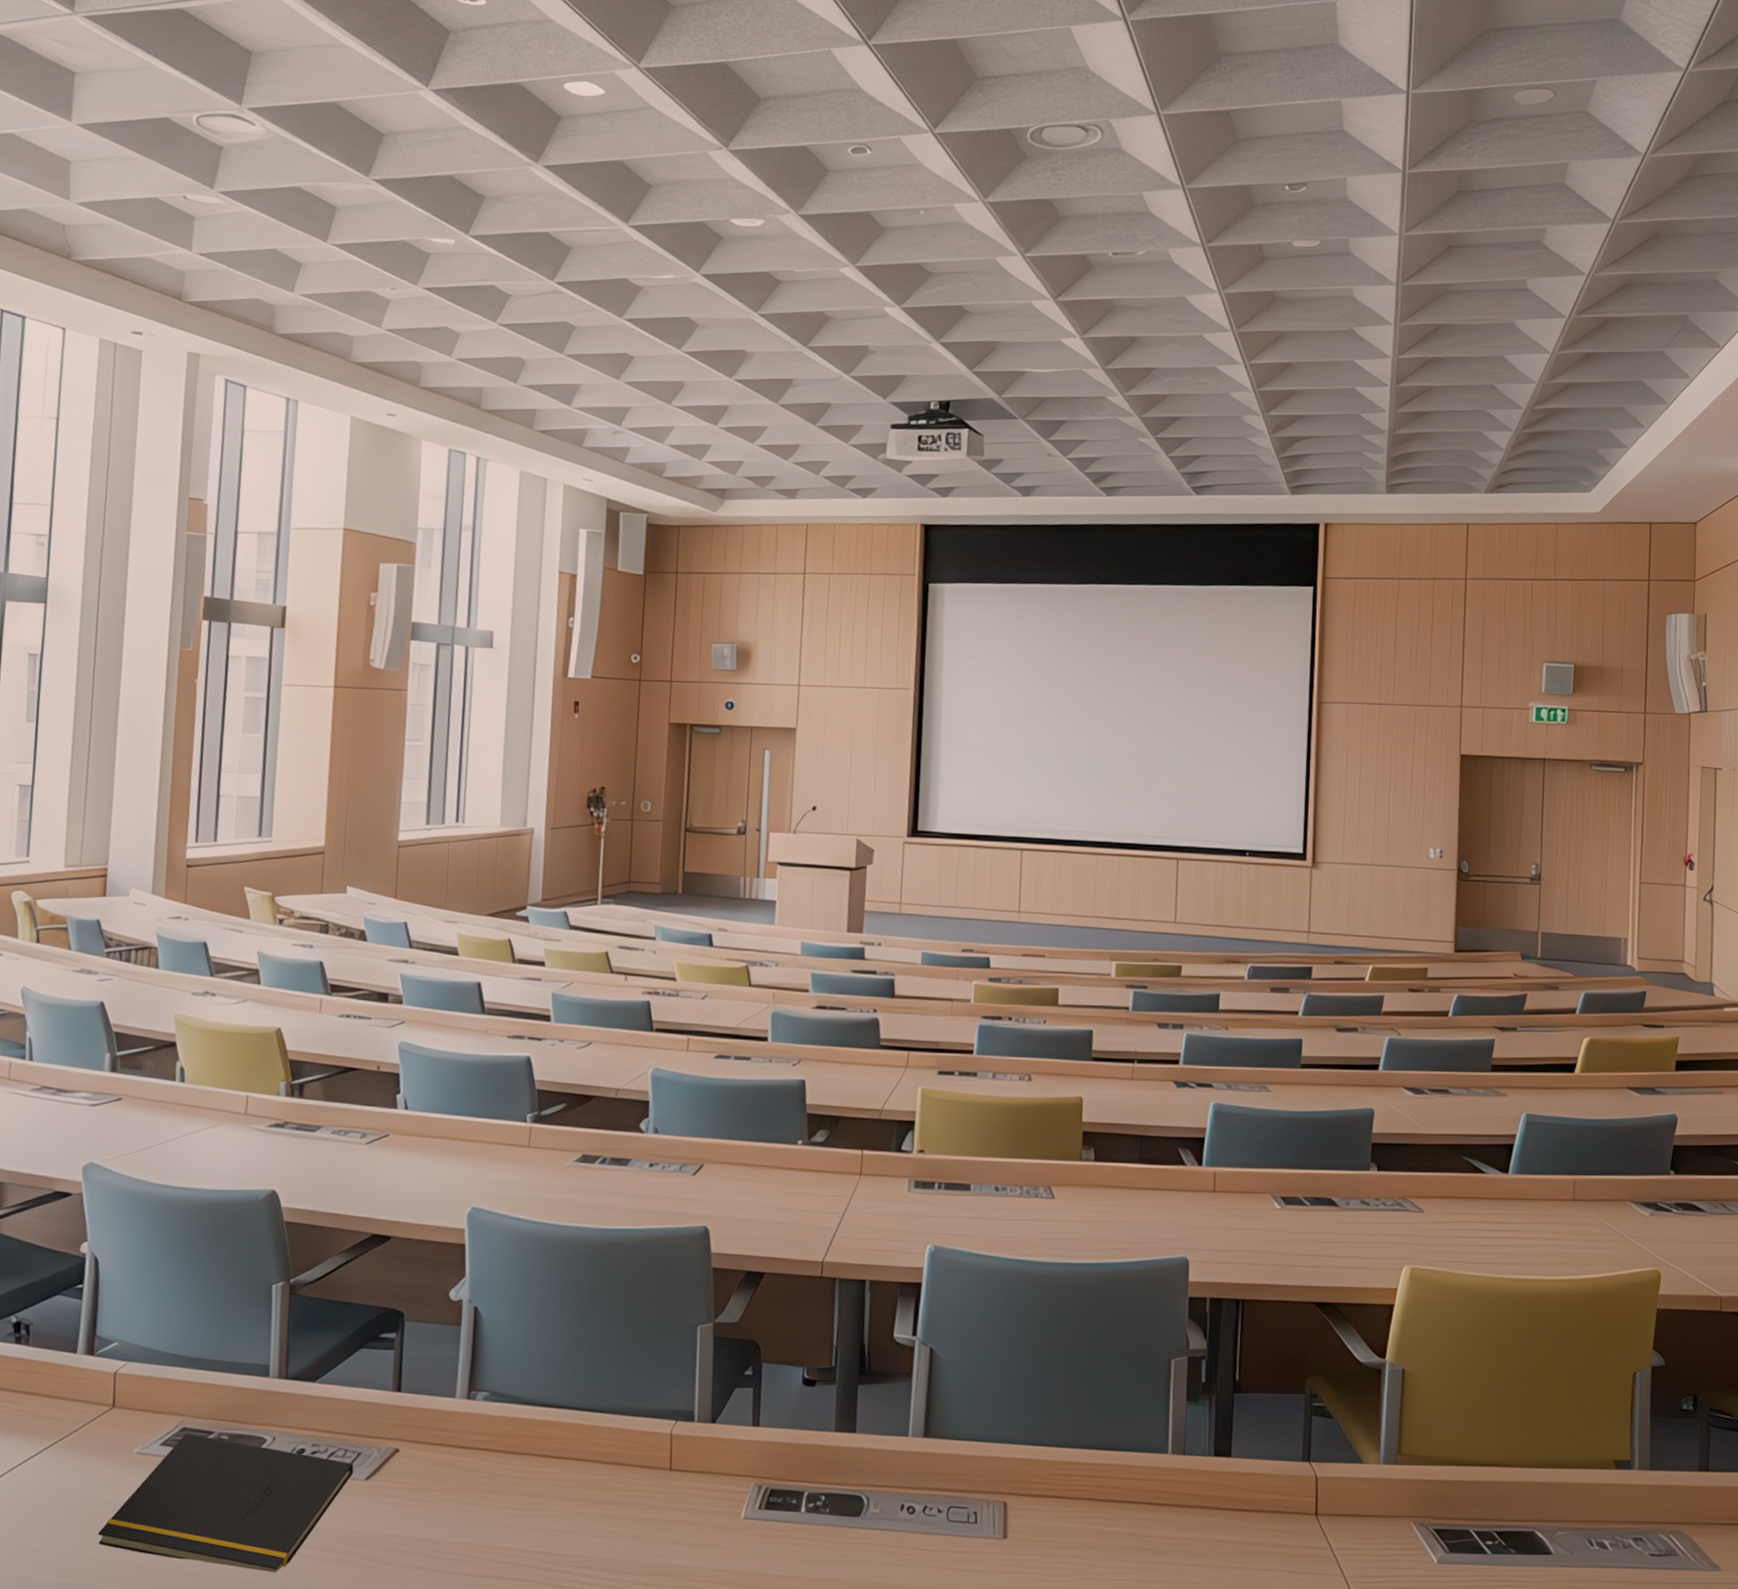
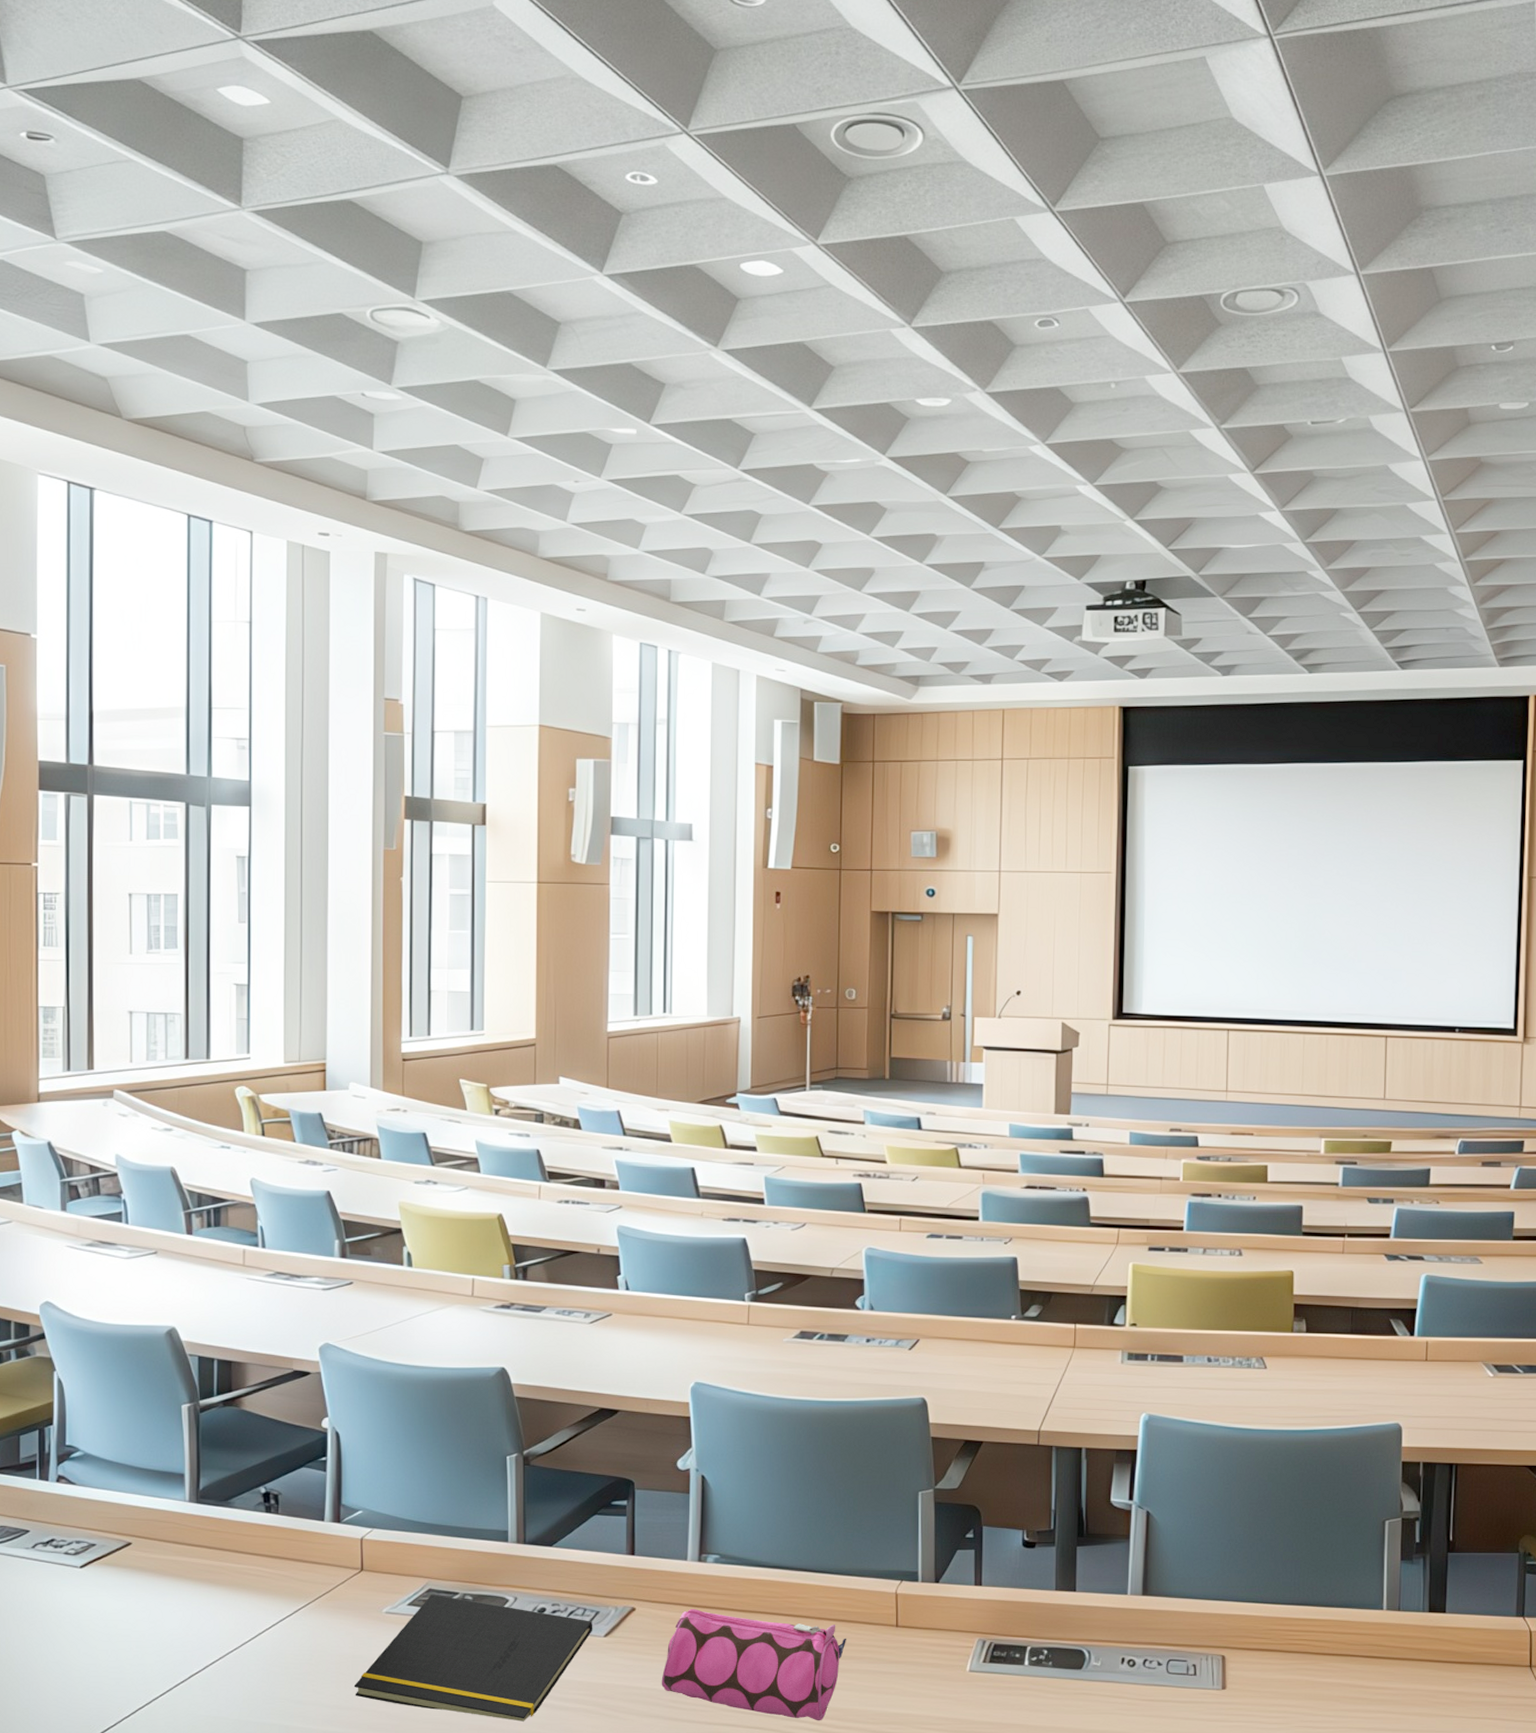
pencil case: none [422,1449,619,1573] -> present [661,1608,847,1721]

